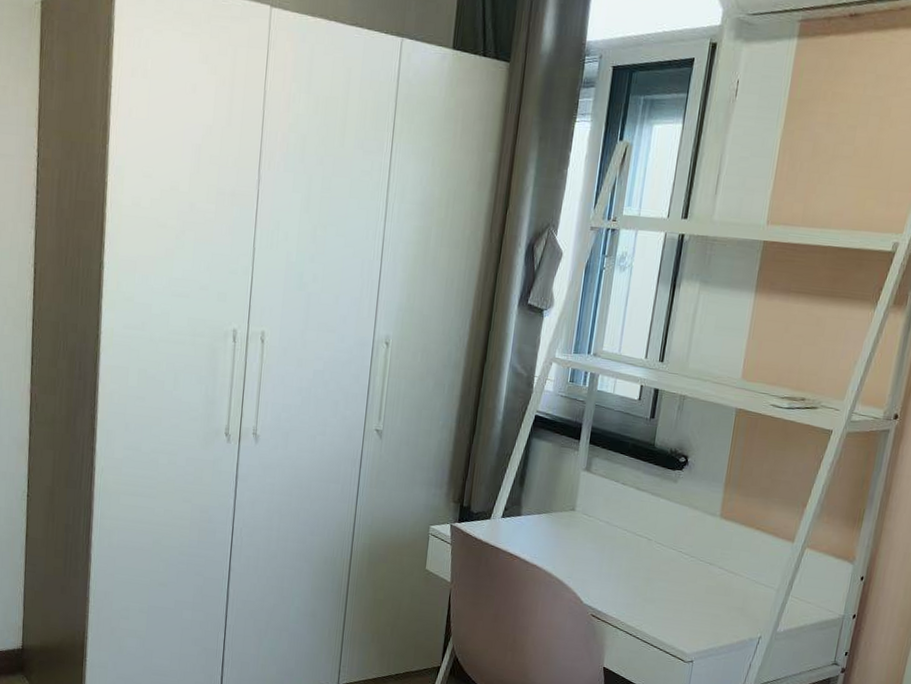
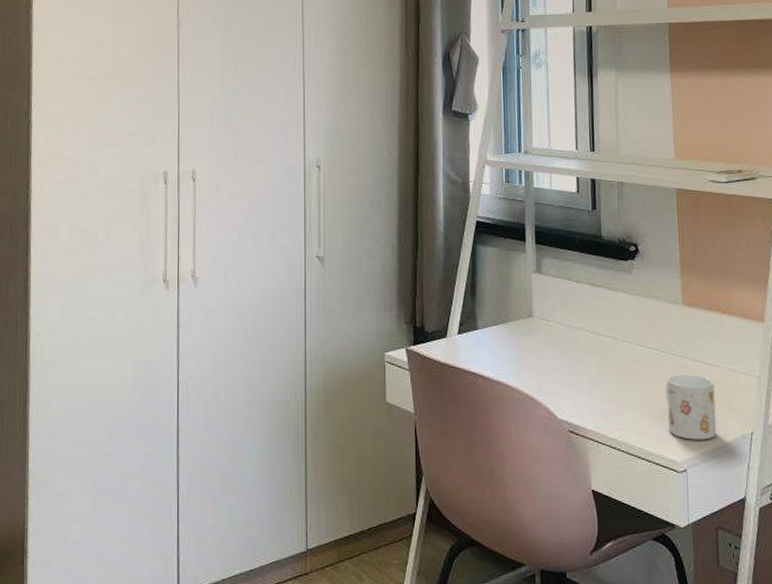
mug: none [684,578,735,638] -> present [665,374,717,440]

